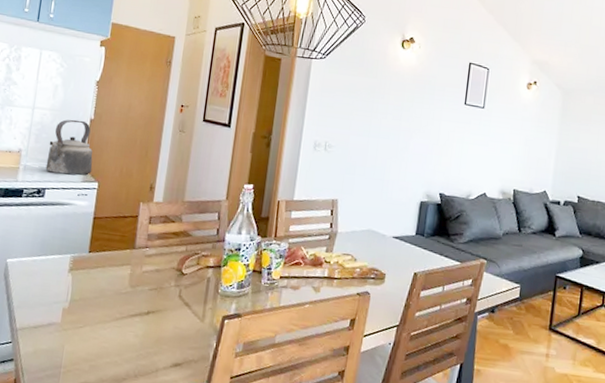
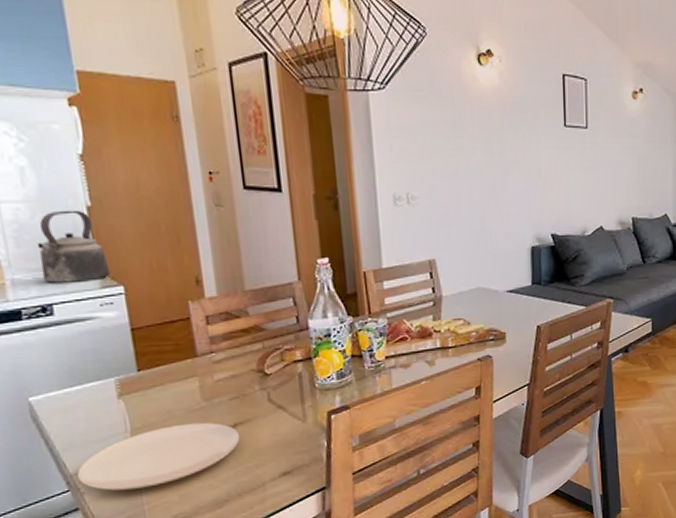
plate: none [20,303,150,353] -> present [76,422,240,491]

